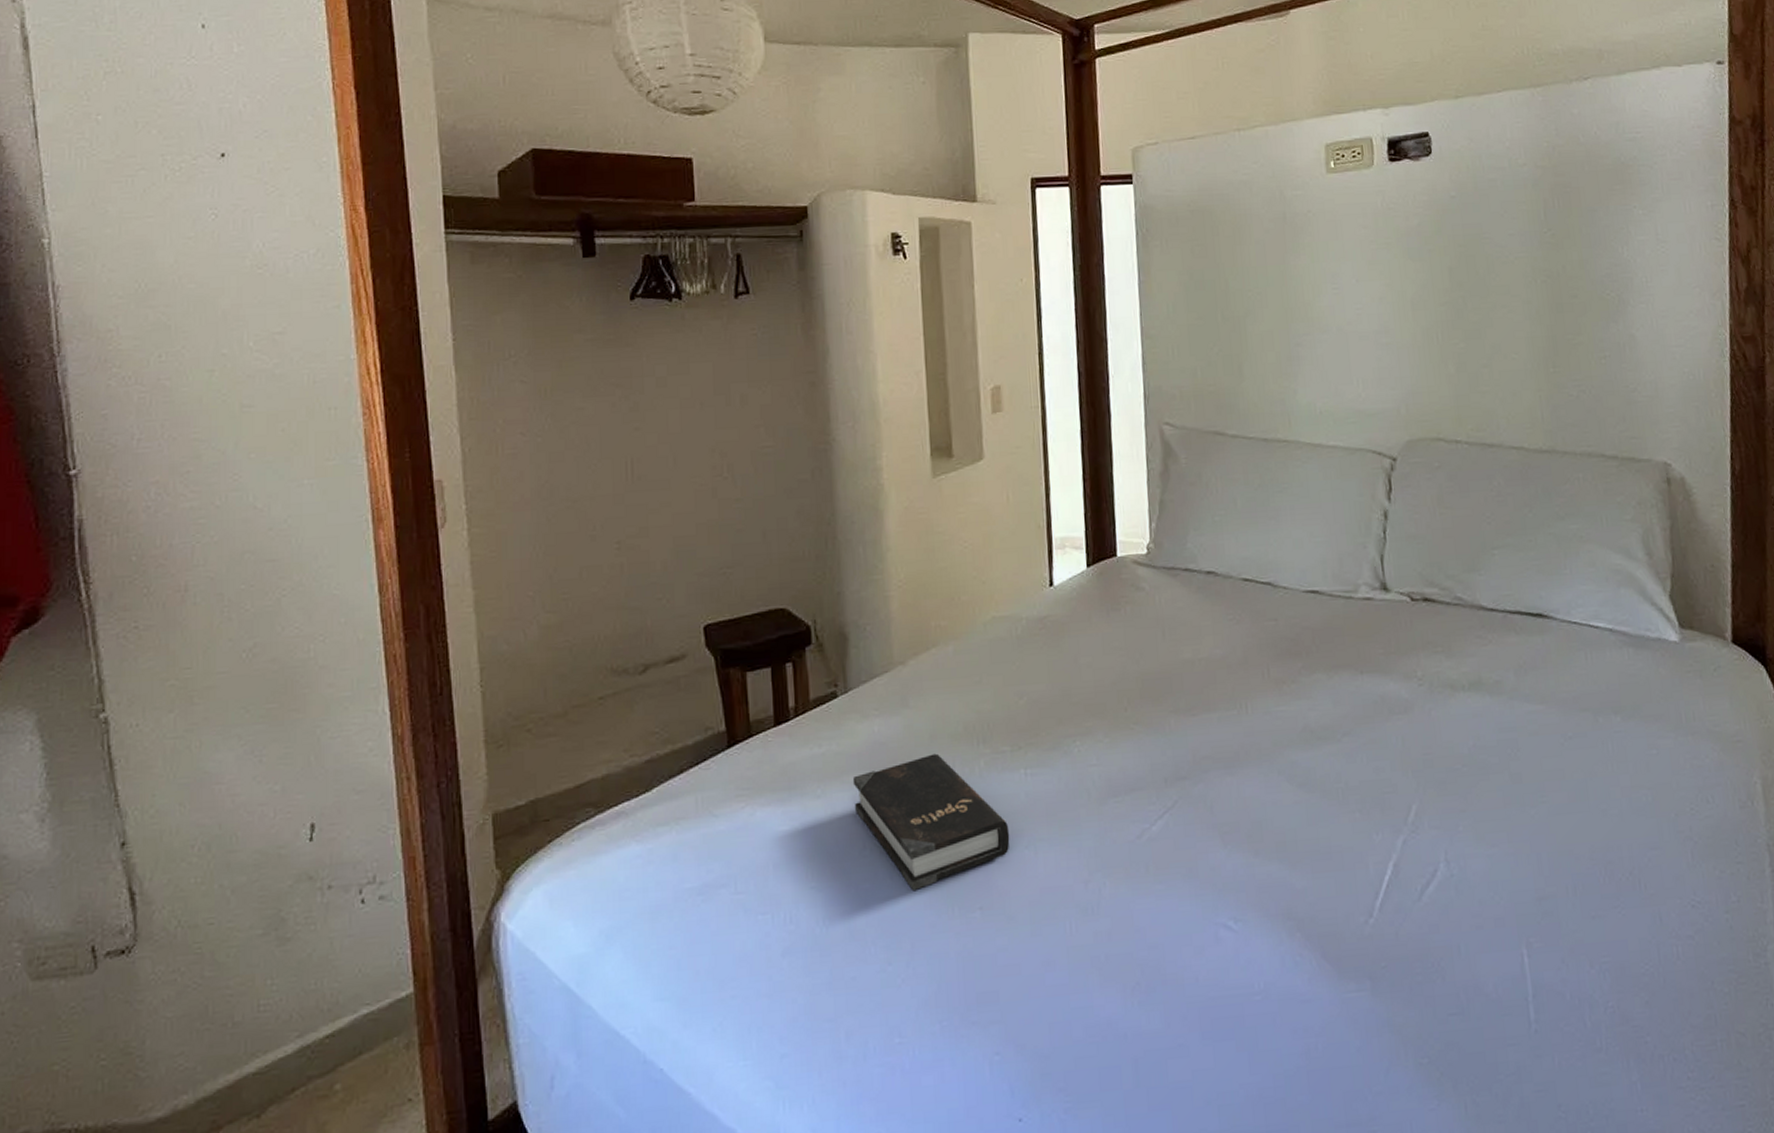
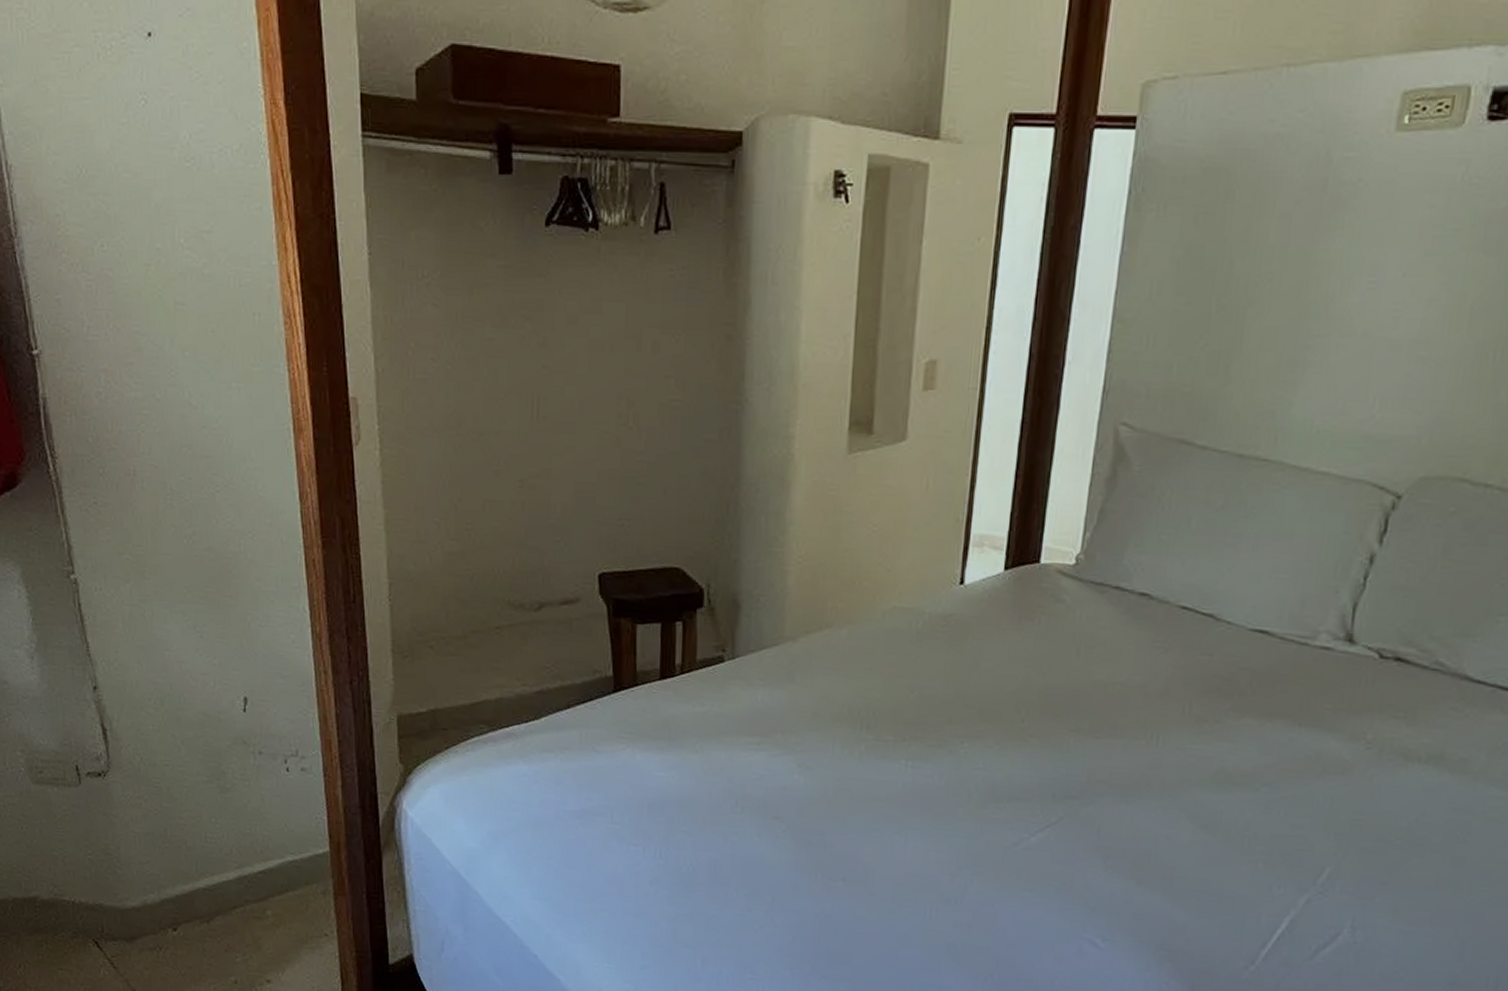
hardback book: present [852,753,1010,890] -> none [731,730,882,851]

